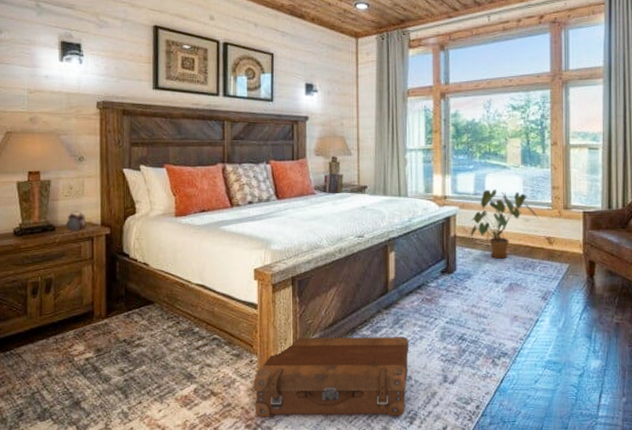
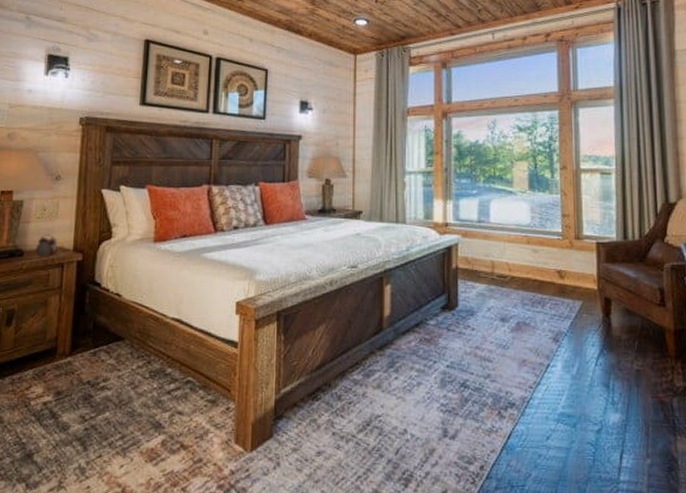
suitcase: present [253,336,410,417] -> none [228,381,405,477]
books: present [322,173,344,193] -> none [314,197,337,219]
house plant: present [469,189,538,259] -> none [473,216,548,294]

